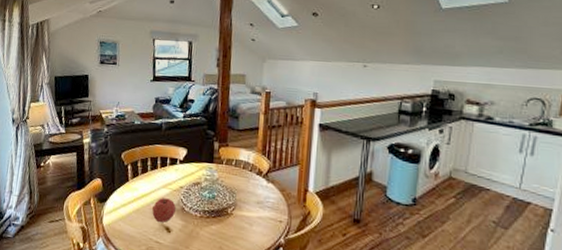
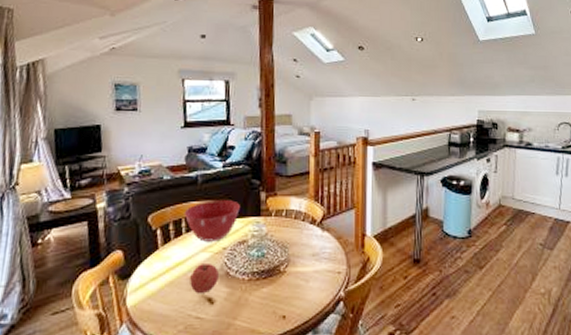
mixing bowl: none [149,145,196,181] -> present [184,200,240,242]

